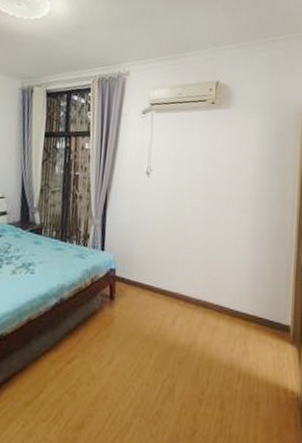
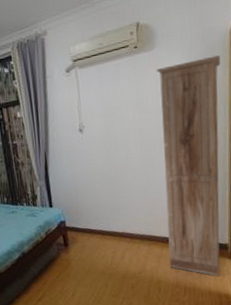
cabinet: none [225,125,293,365] -> present [156,55,221,277]

